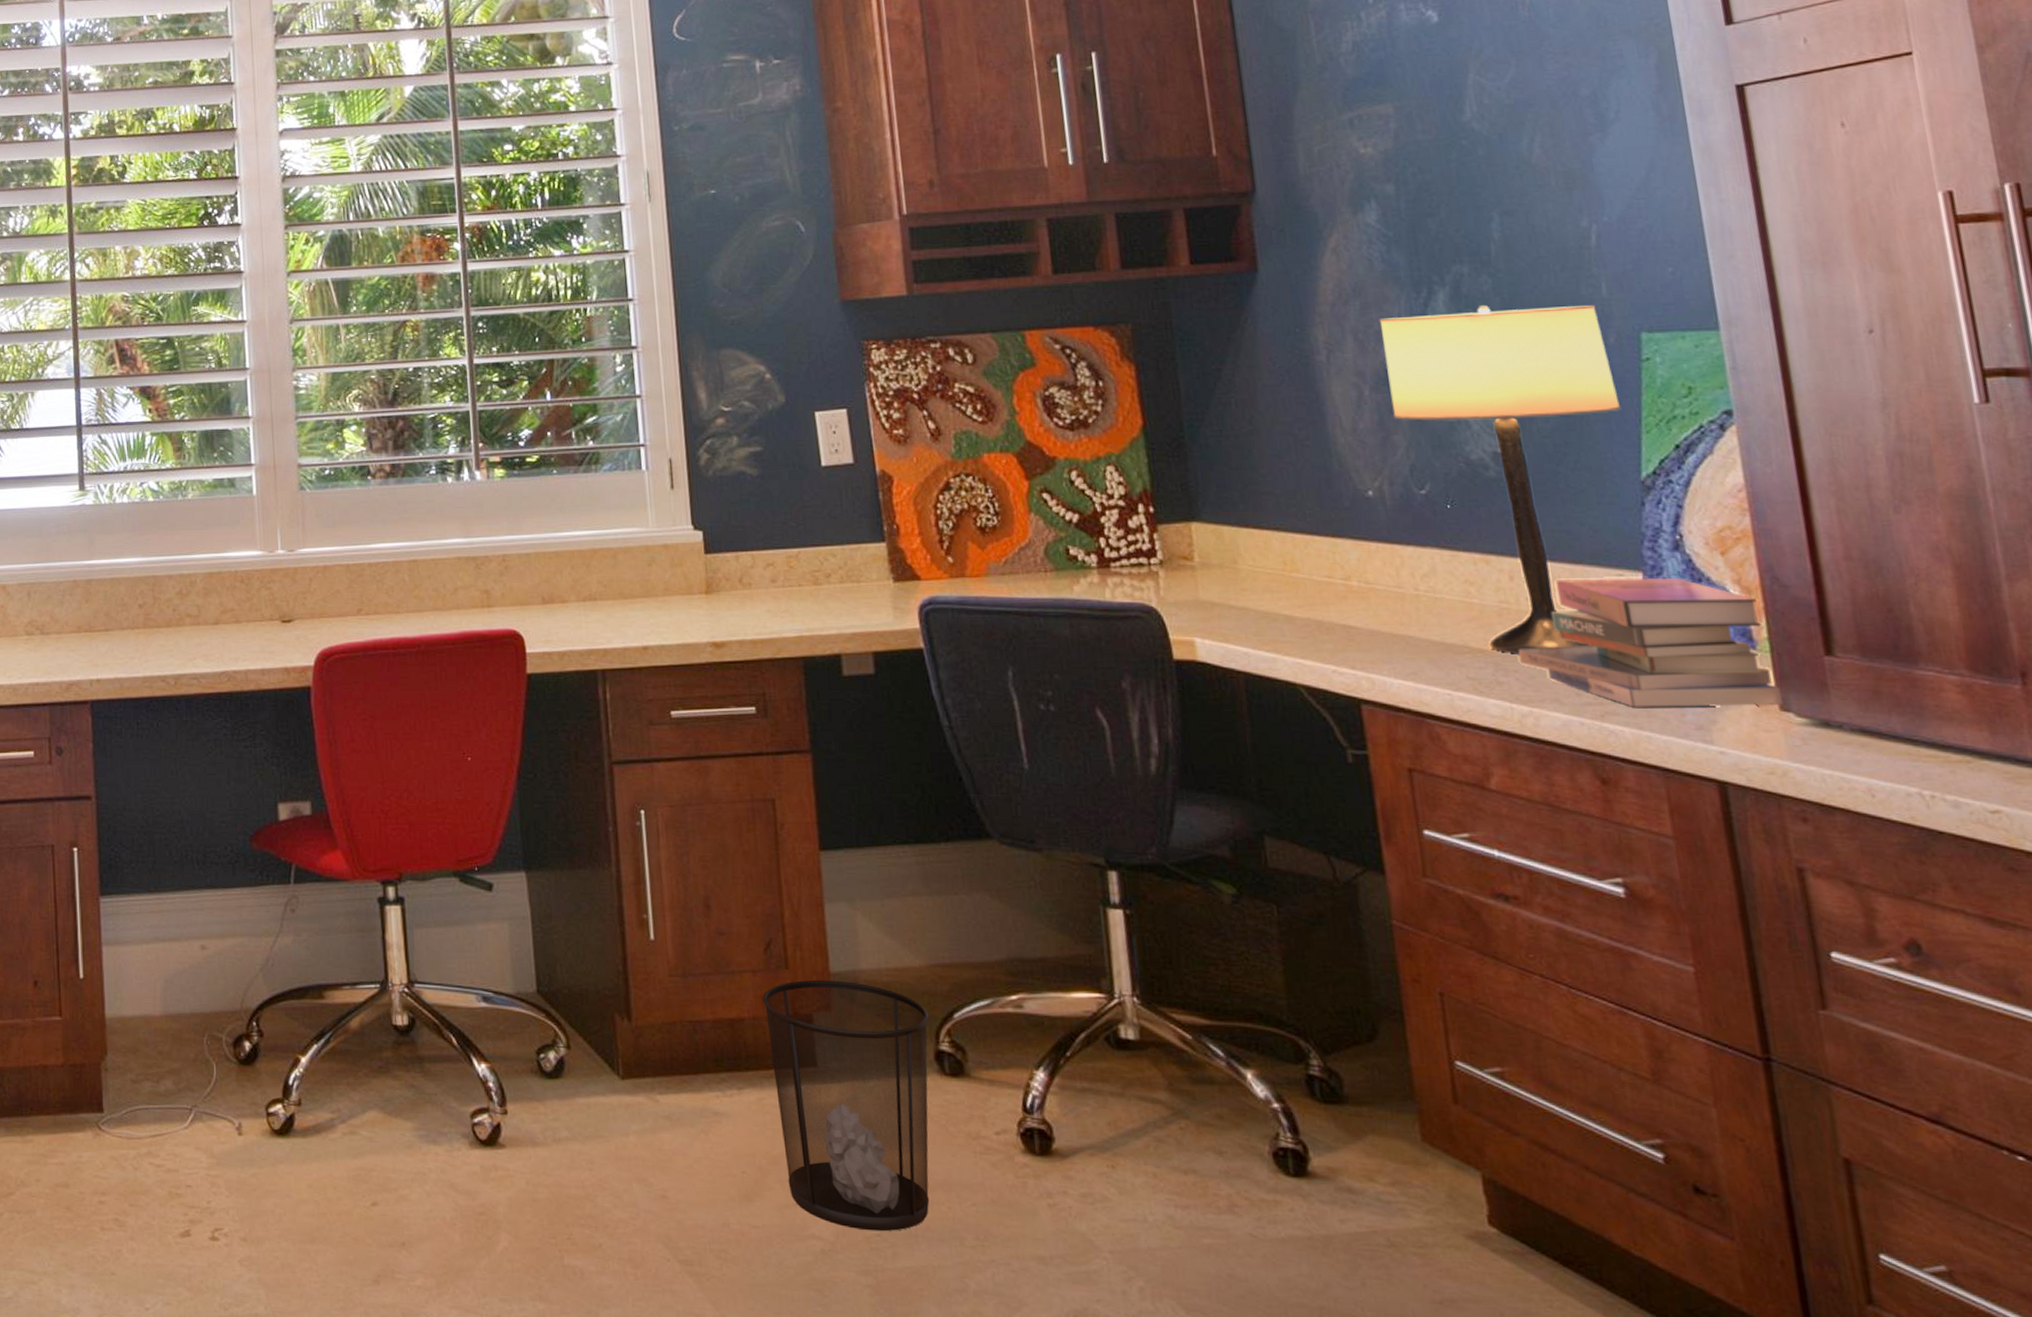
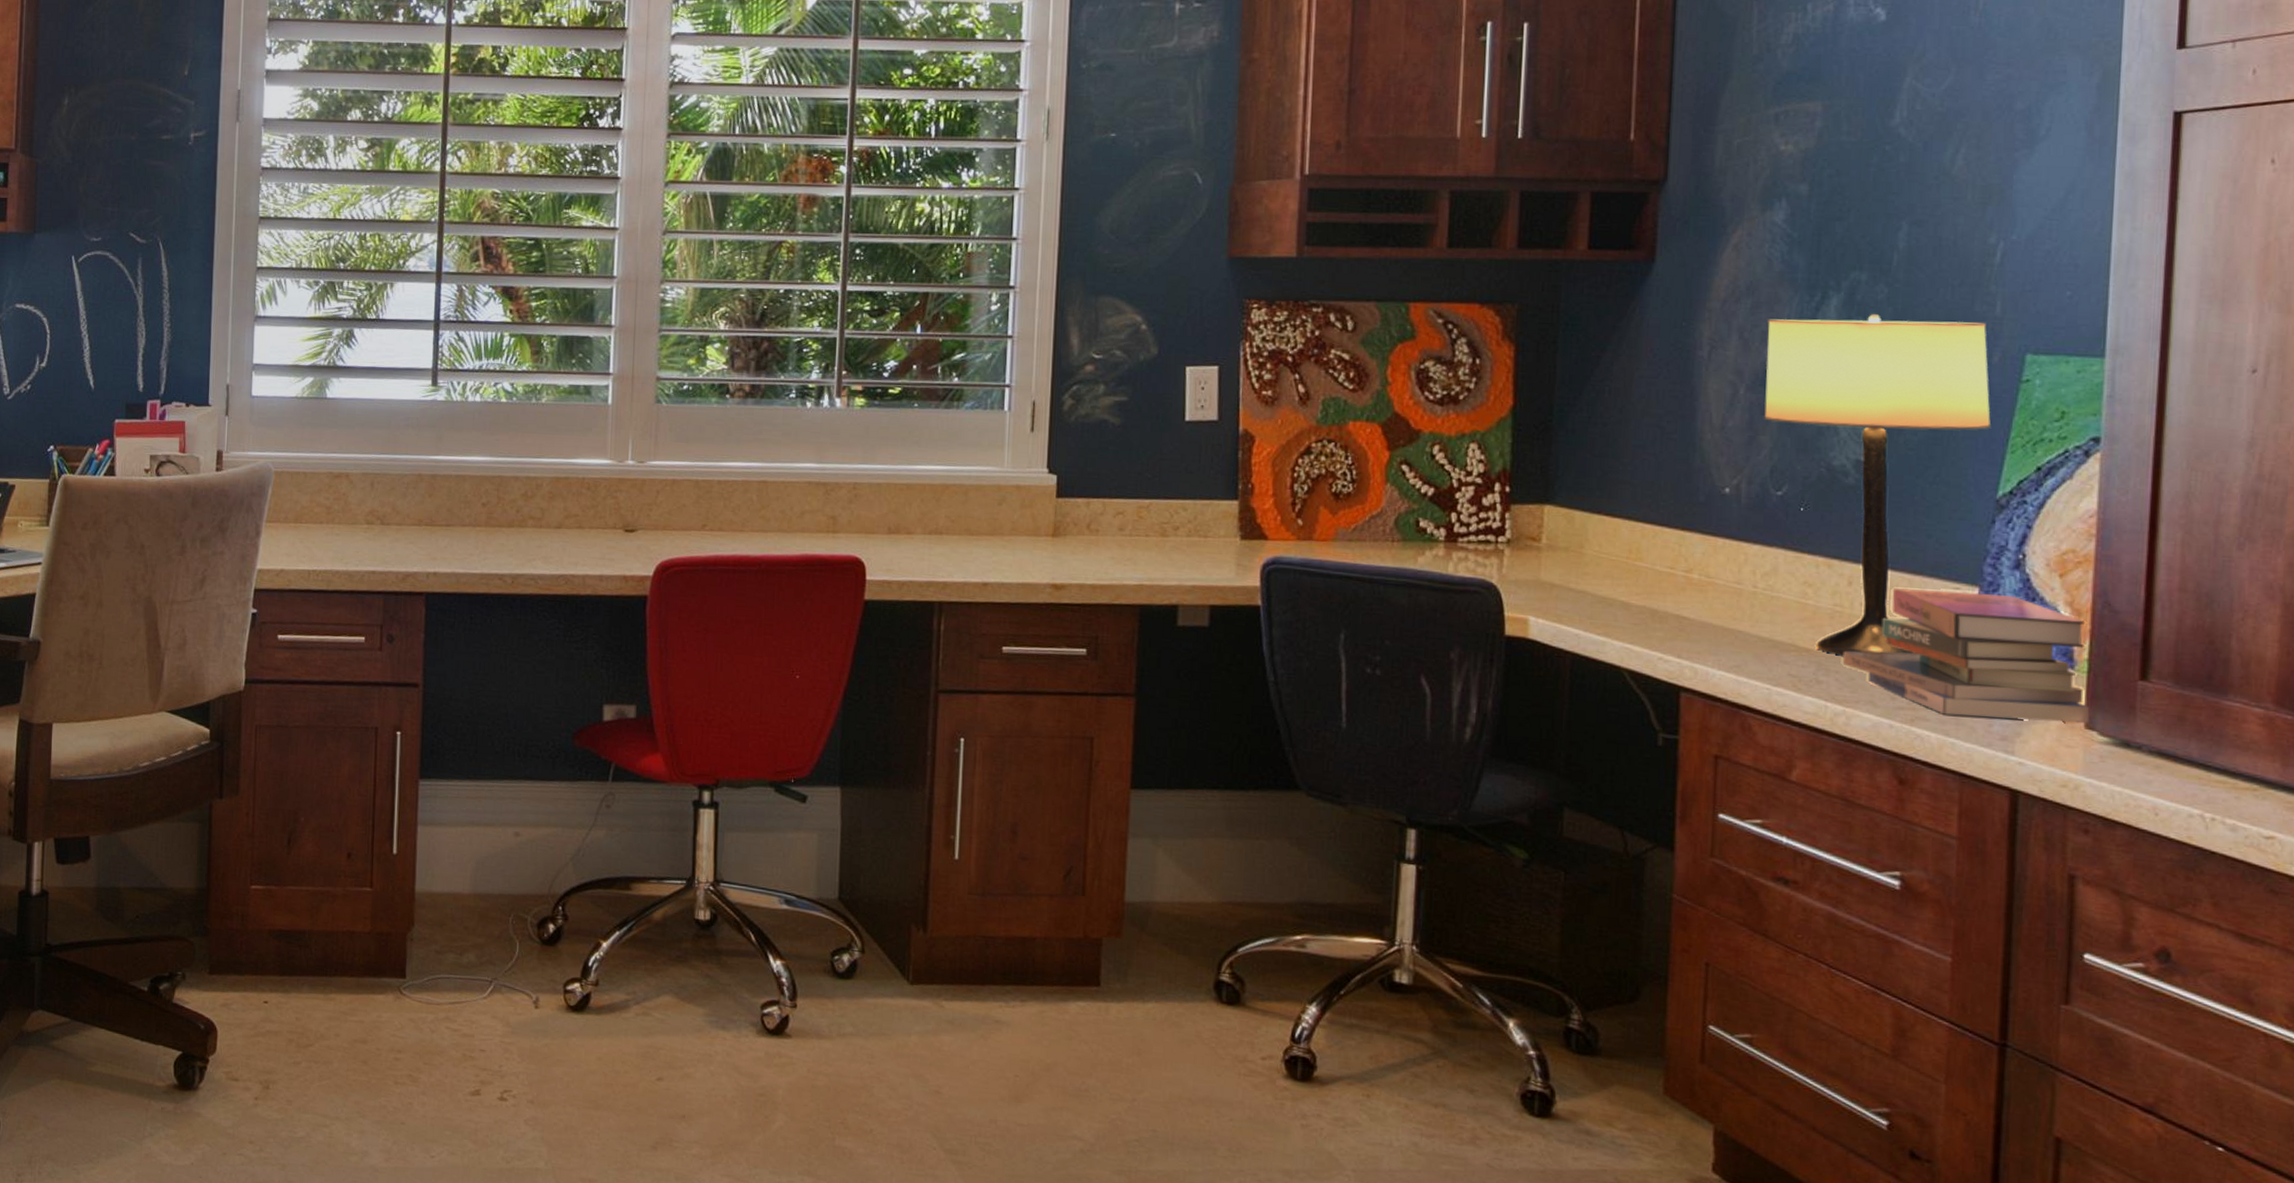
waste bin: present [762,979,930,1232] -> none [1055,907,1214,1138]

